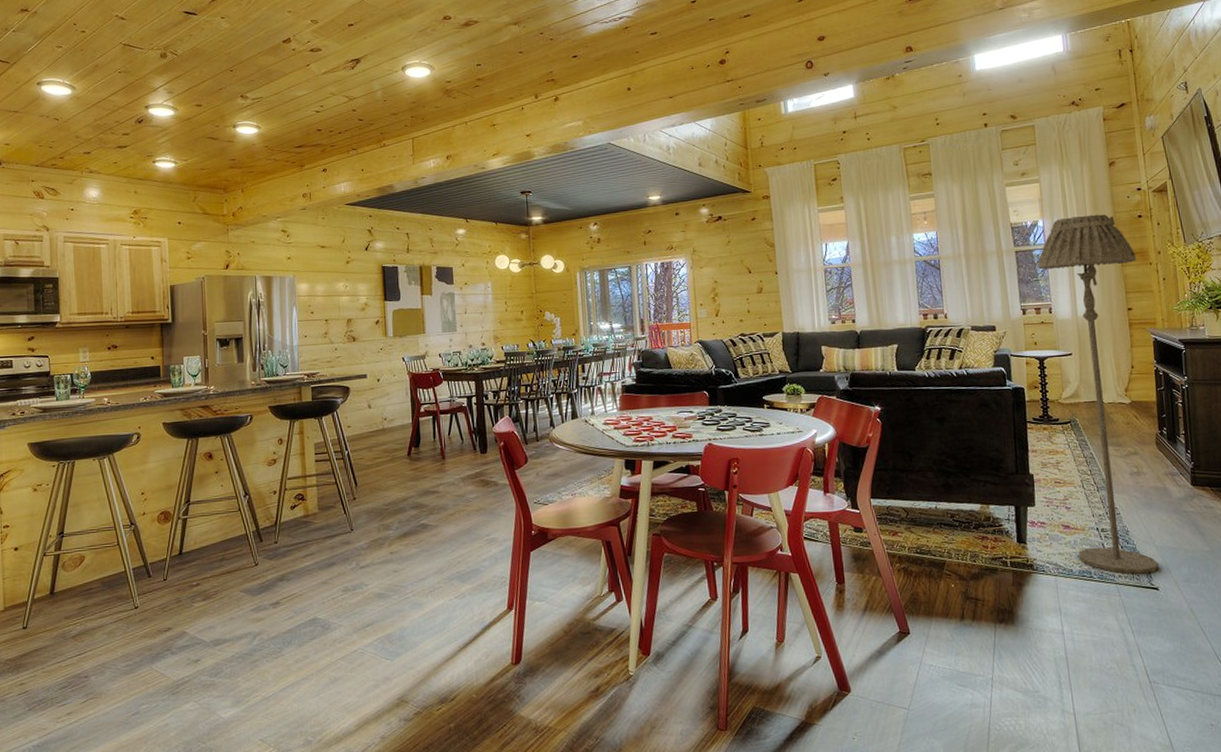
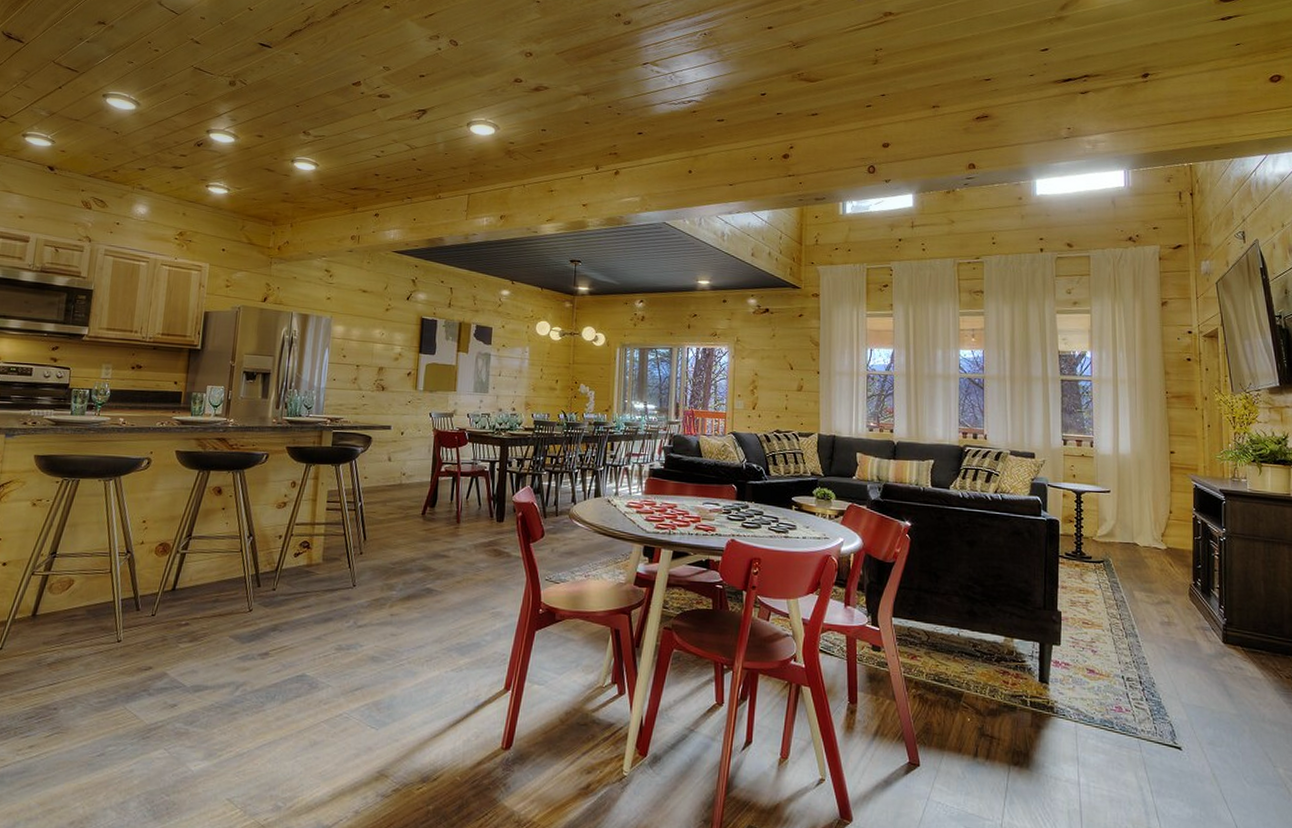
floor lamp: present [1037,214,1159,574] -> none [1082,351,1183,731]

